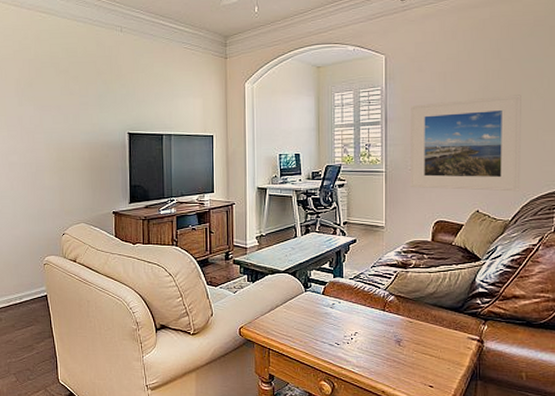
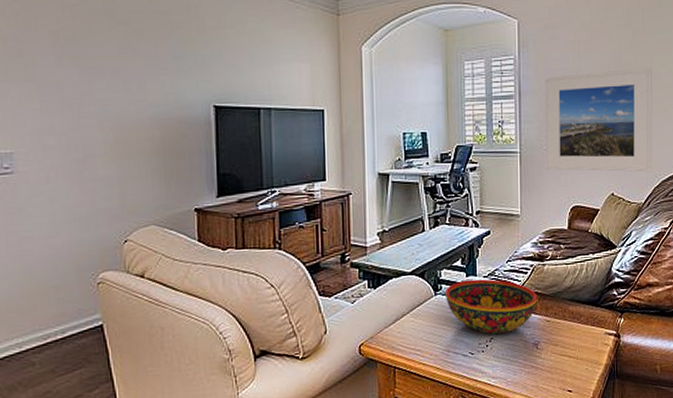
bowl: none [315,281,400,330] -> present [445,279,537,335]

